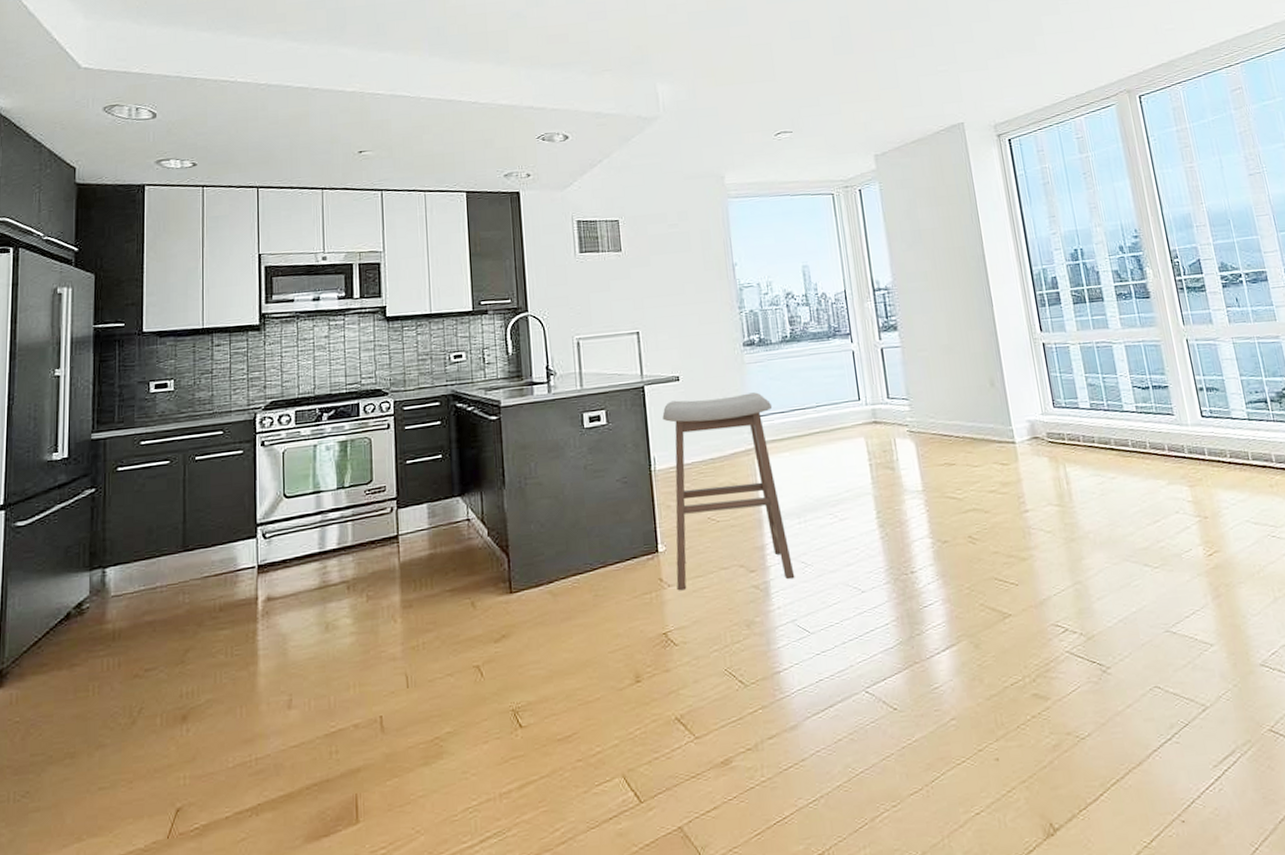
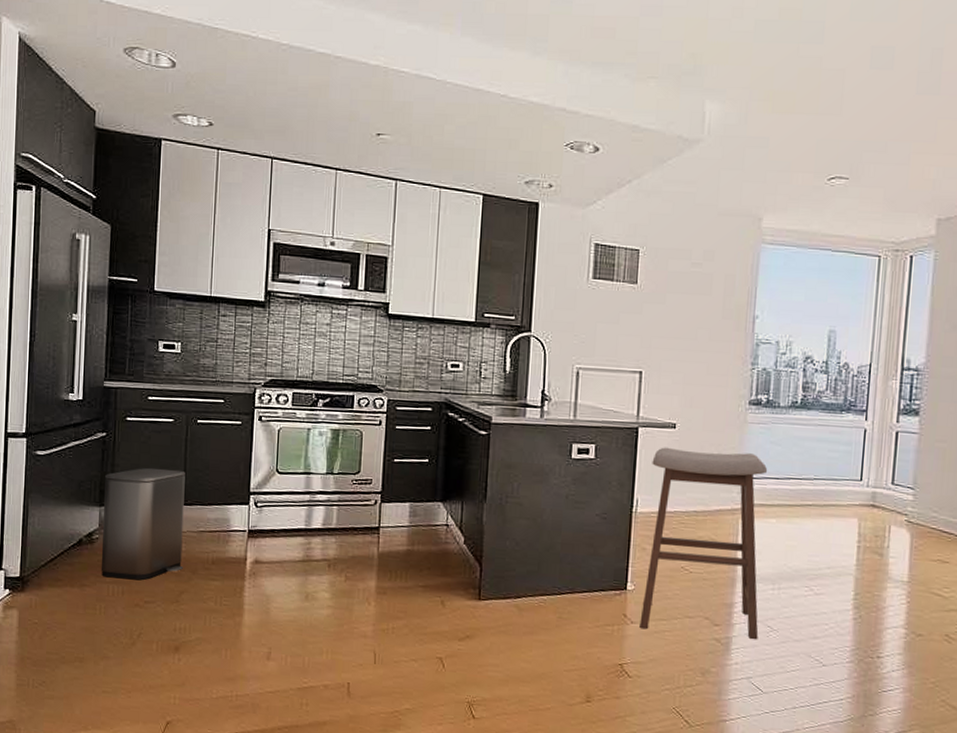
pedal bin: none [93,514,188,651] -> present [101,467,185,581]

